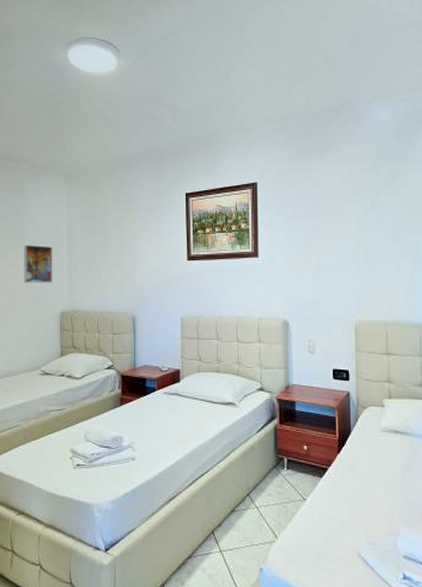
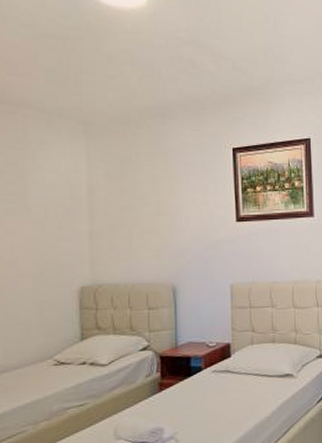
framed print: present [24,245,53,283] -> none [28,207,69,254]

